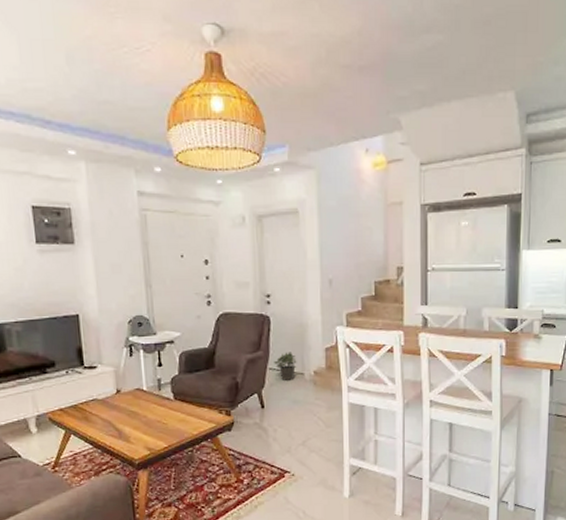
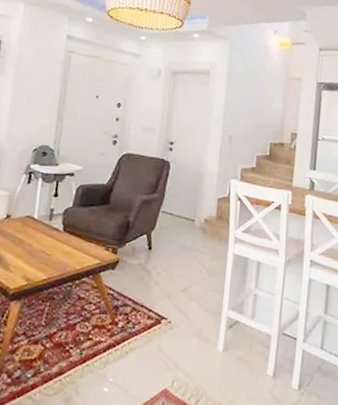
potted plant: present [274,352,297,380] -> none [167,197,190,225]

